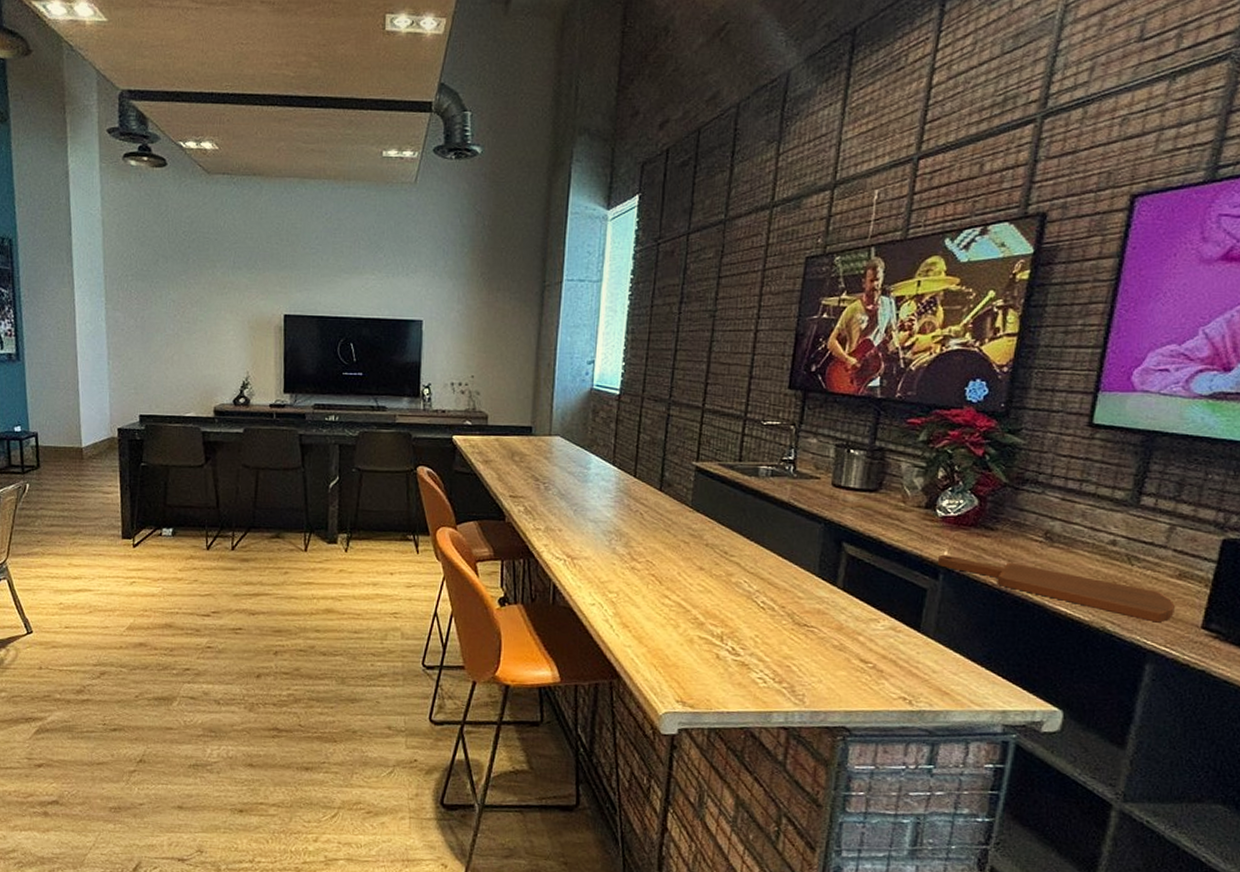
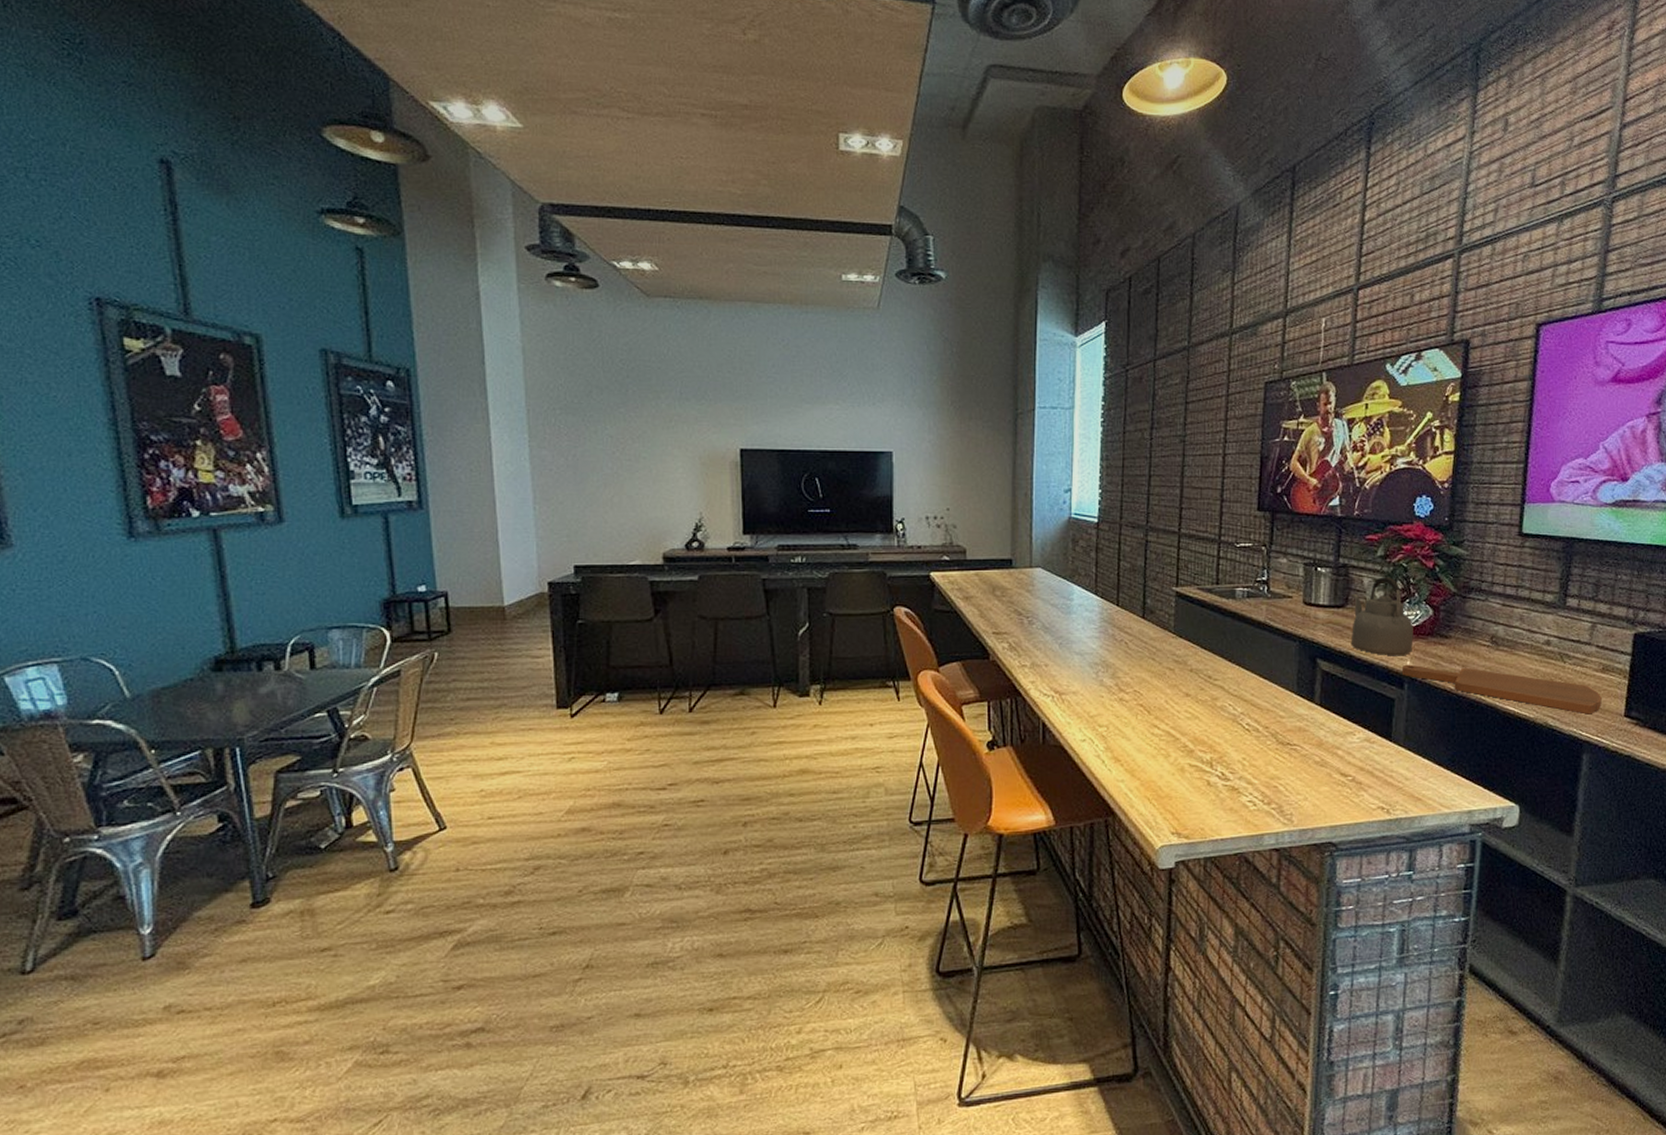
kettle: none [881,462,955,545] -> present [1350,577,1414,655]

